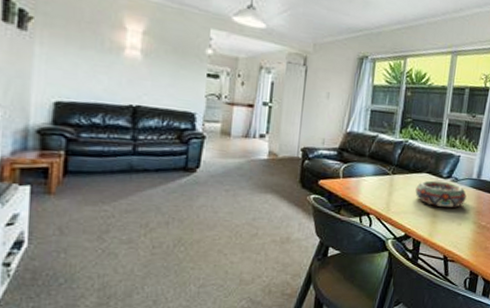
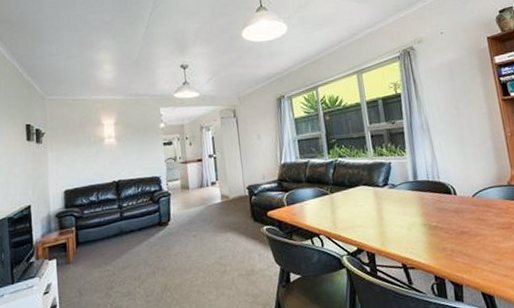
decorative bowl: present [415,180,467,208] -> none [356,190,409,216]

